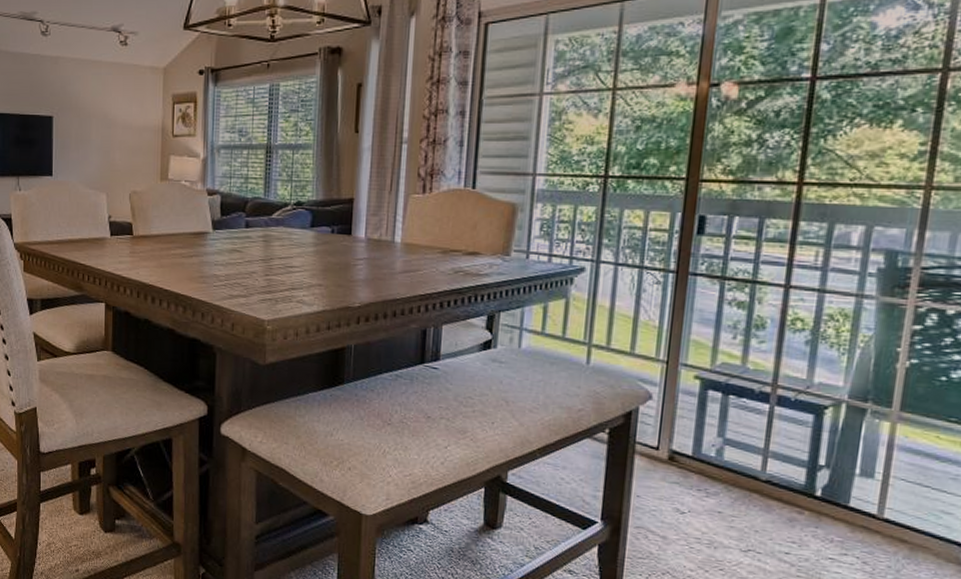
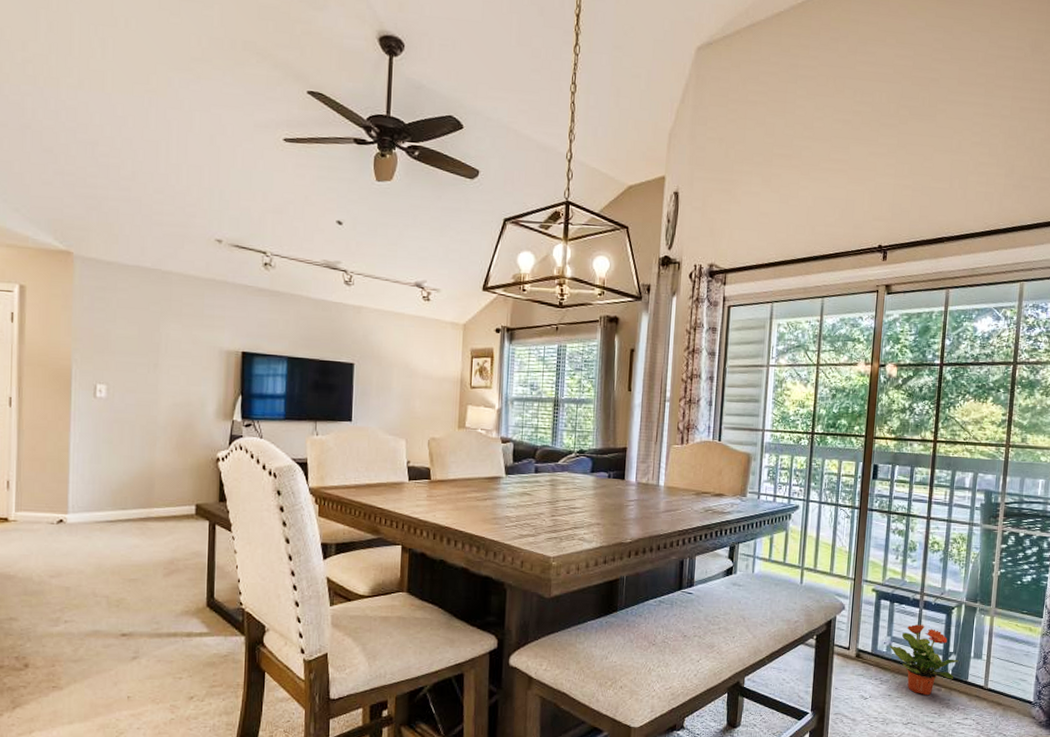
potted plant: none [720,424,834,519] -> present [889,624,959,696]

